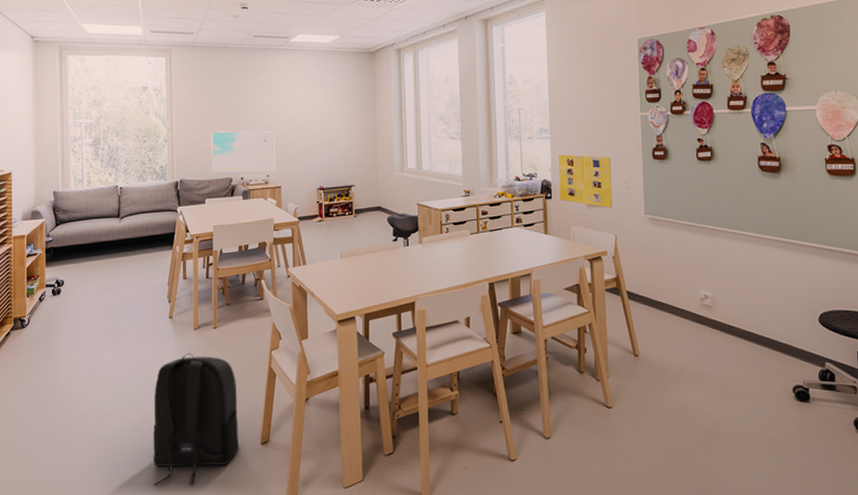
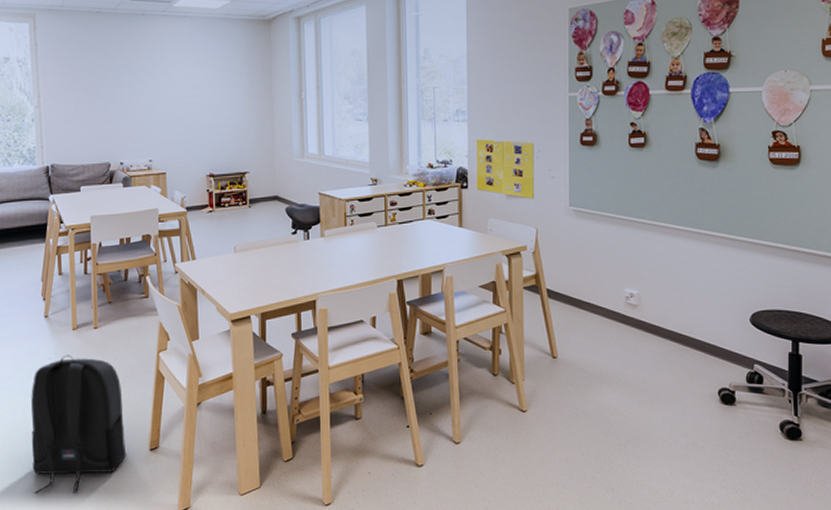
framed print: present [211,130,275,172] -> none [84,109,159,156]

